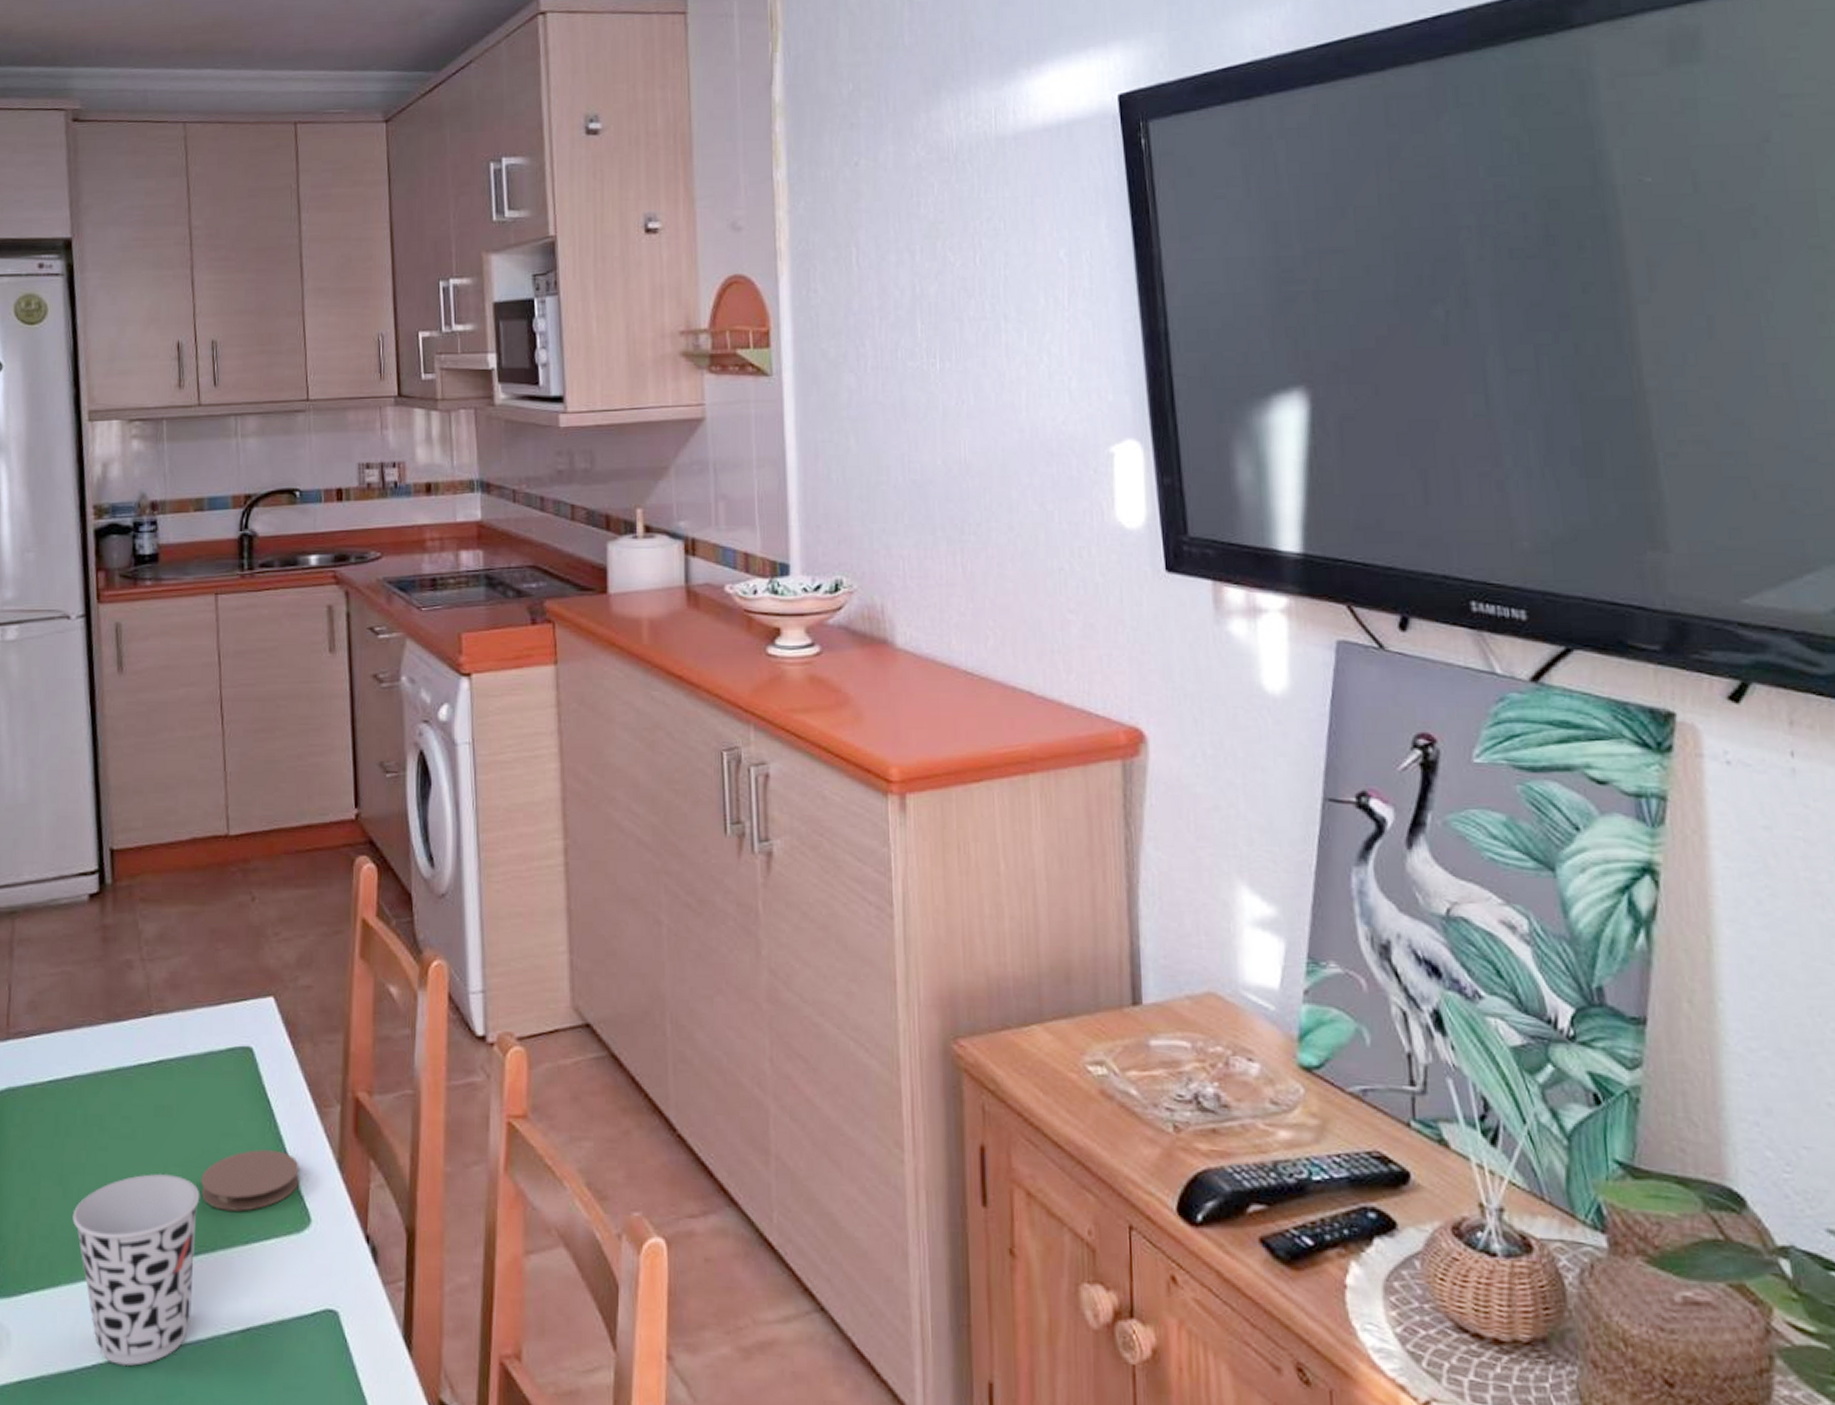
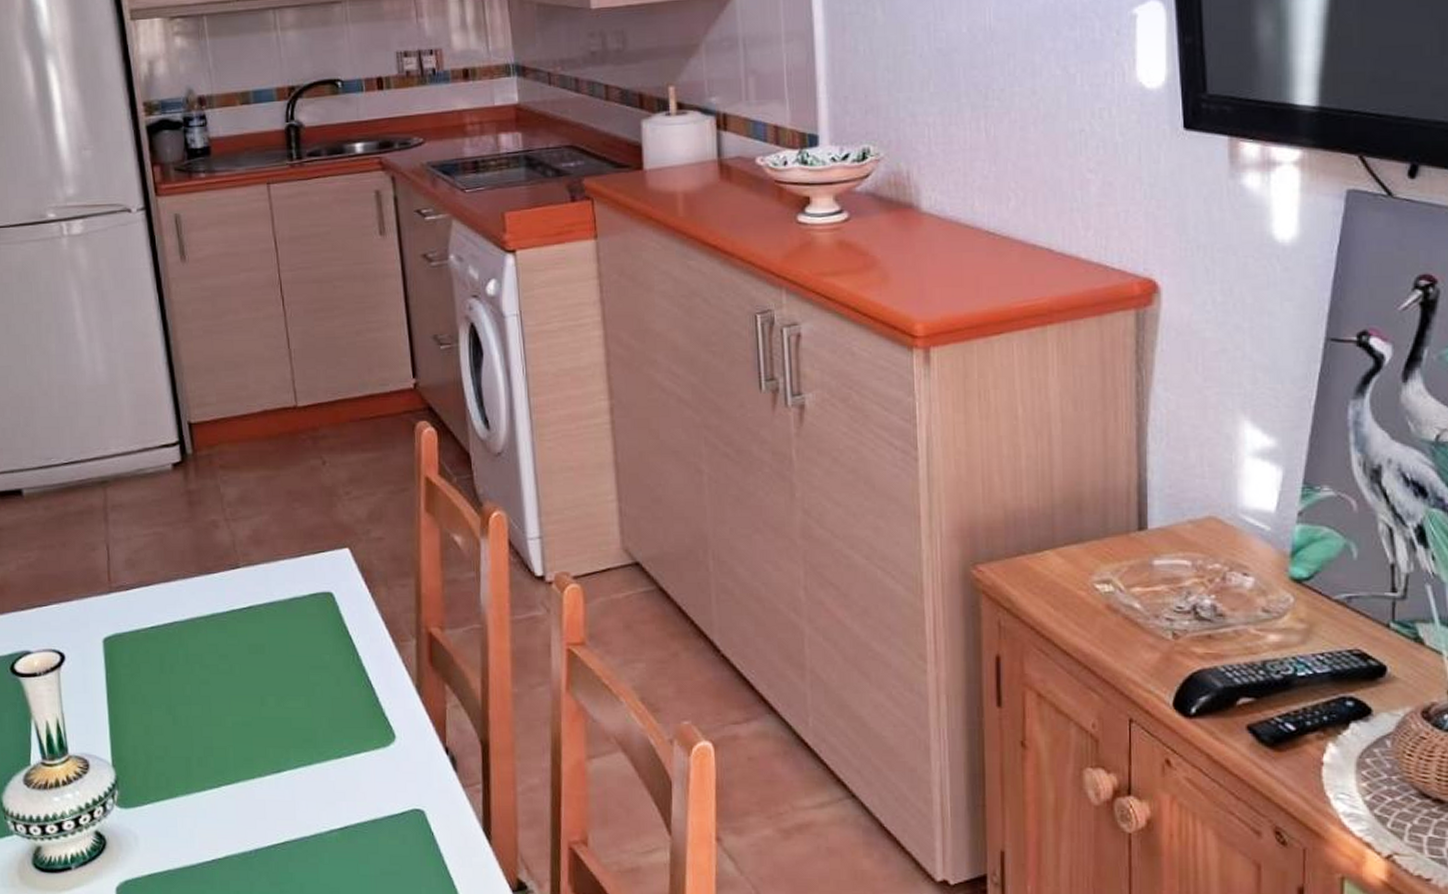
cup: present [72,1174,200,1366] -> none [183,702,296,859]
coaster: present [201,1149,300,1211] -> none [295,679,384,731]

